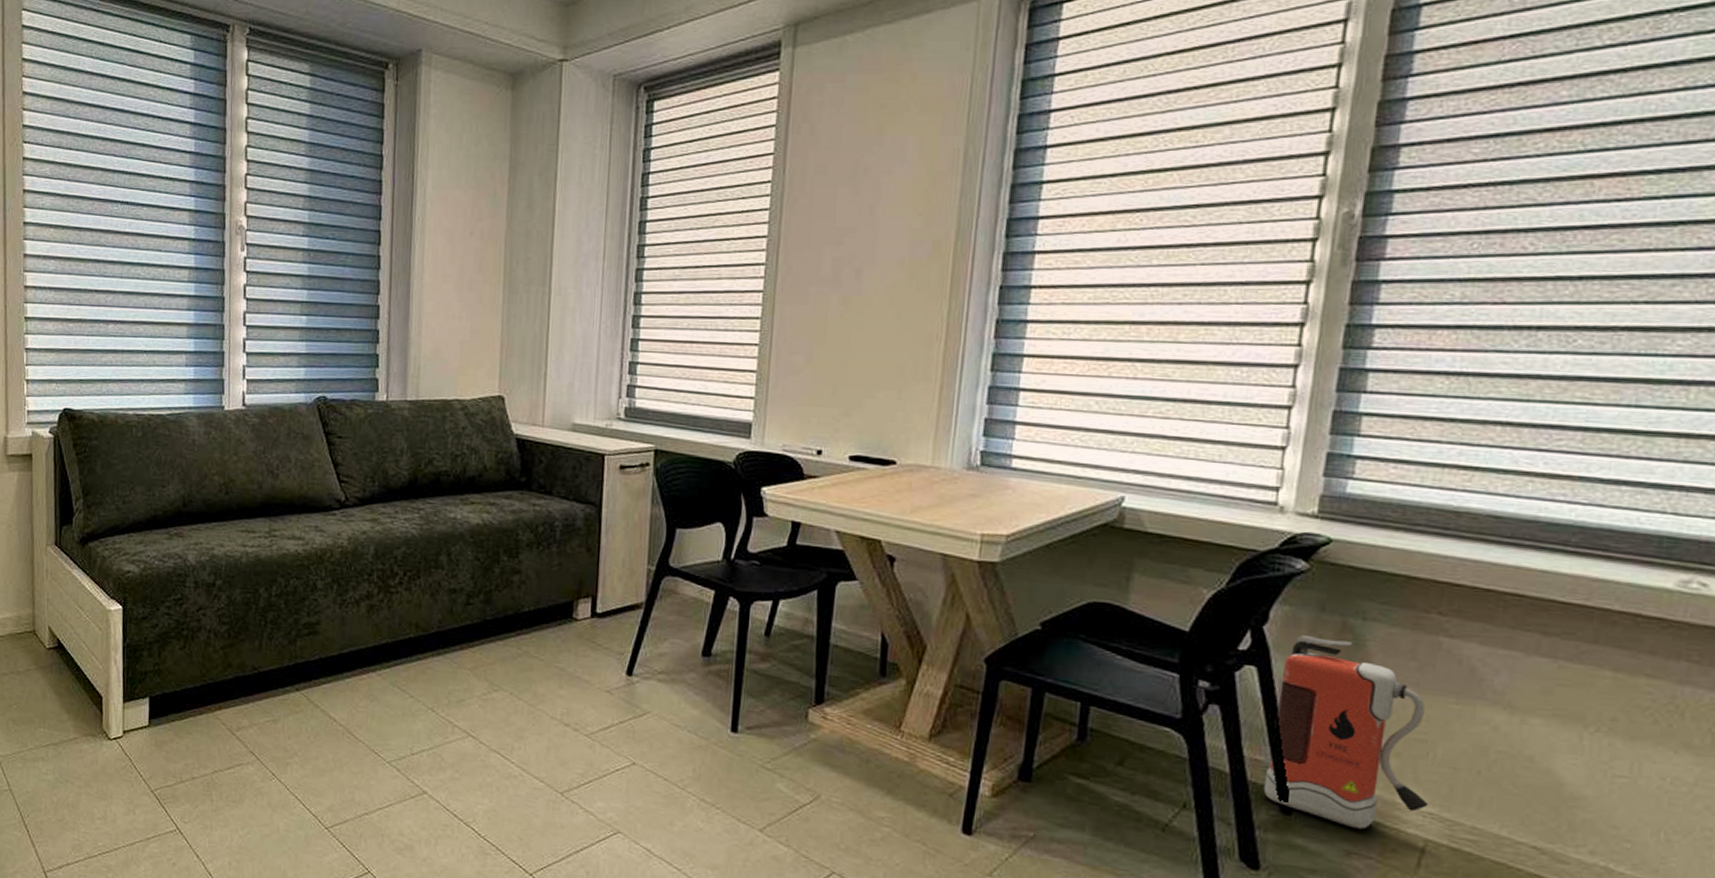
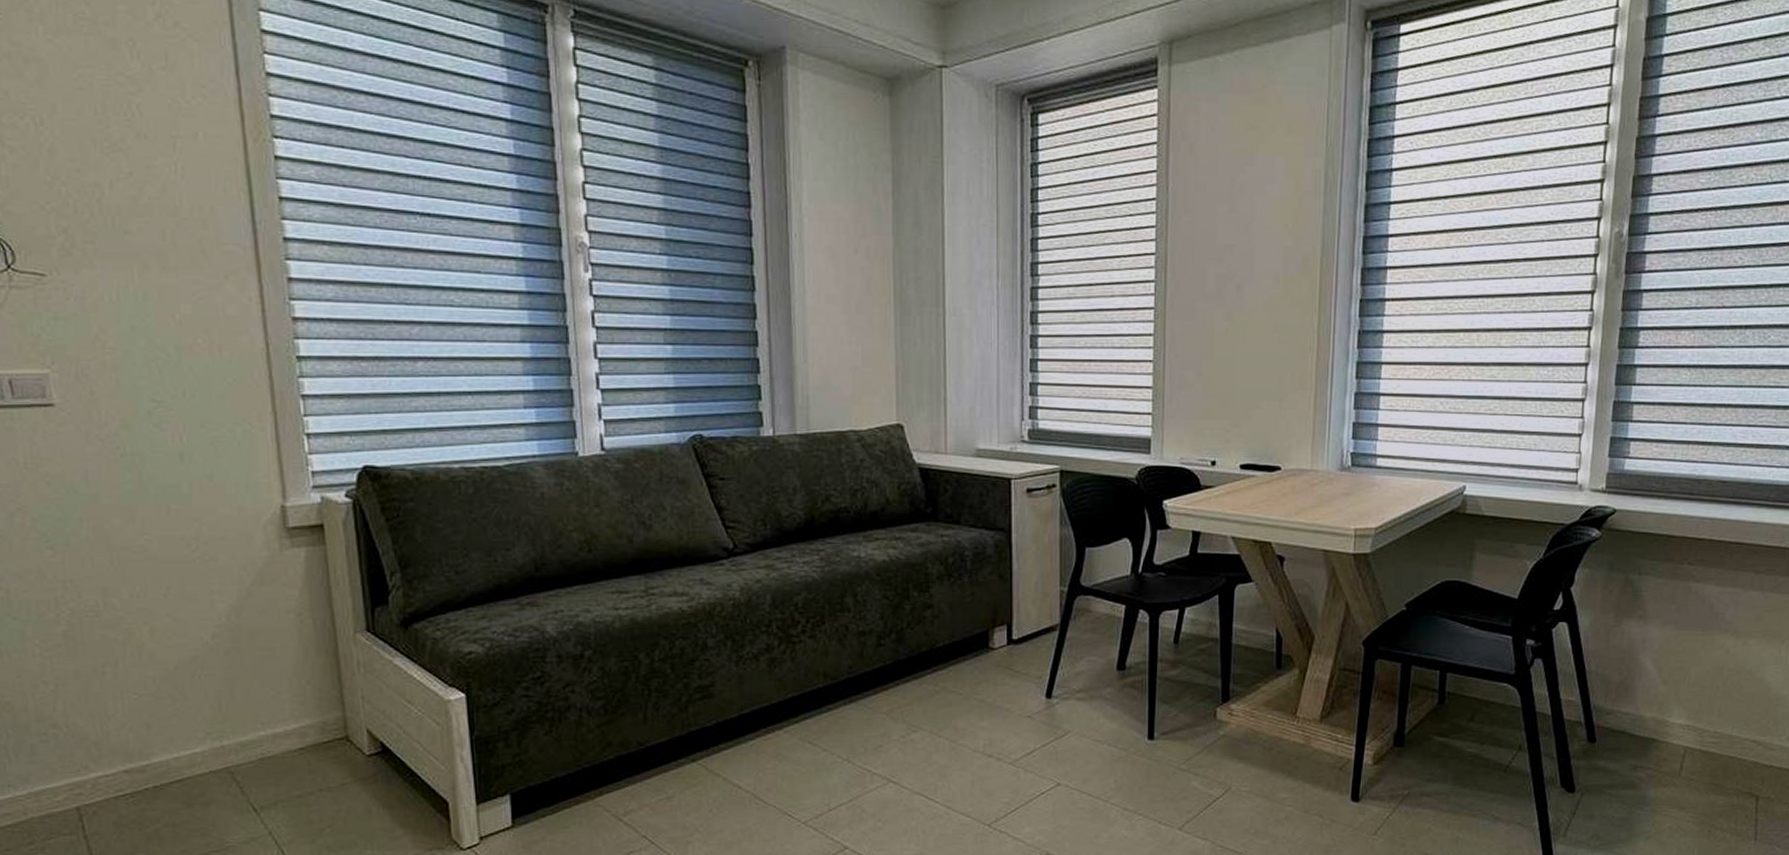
fire extinguisher: present [1263,634,1429,830] -> none [1575,591,1686,747]

